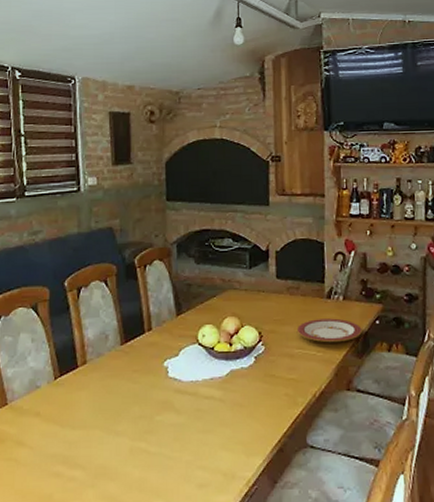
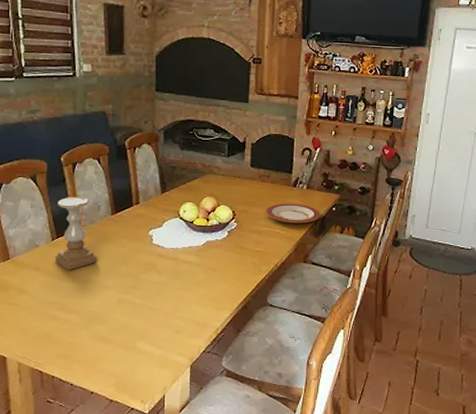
candle holder: none [58,325,106,416] -> present [55,196,97,271]

